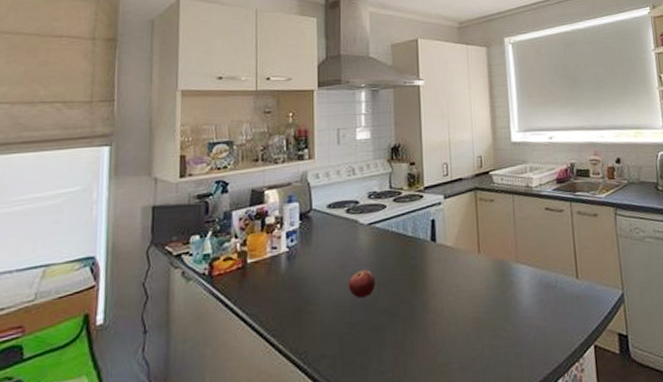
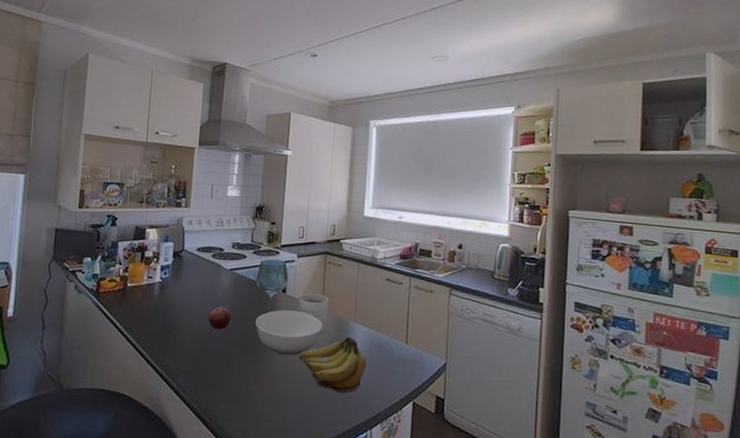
wine glass: none [399,204,438,278] -> present [256,259,289,319]
bowl: none [404,260,483,316] -> present [255,310,323,356]
mug: none [451,236,487,283] -> present [298,292,329,333]
fruit: none [459,281,537,350] -> present [298,336,367,393]

